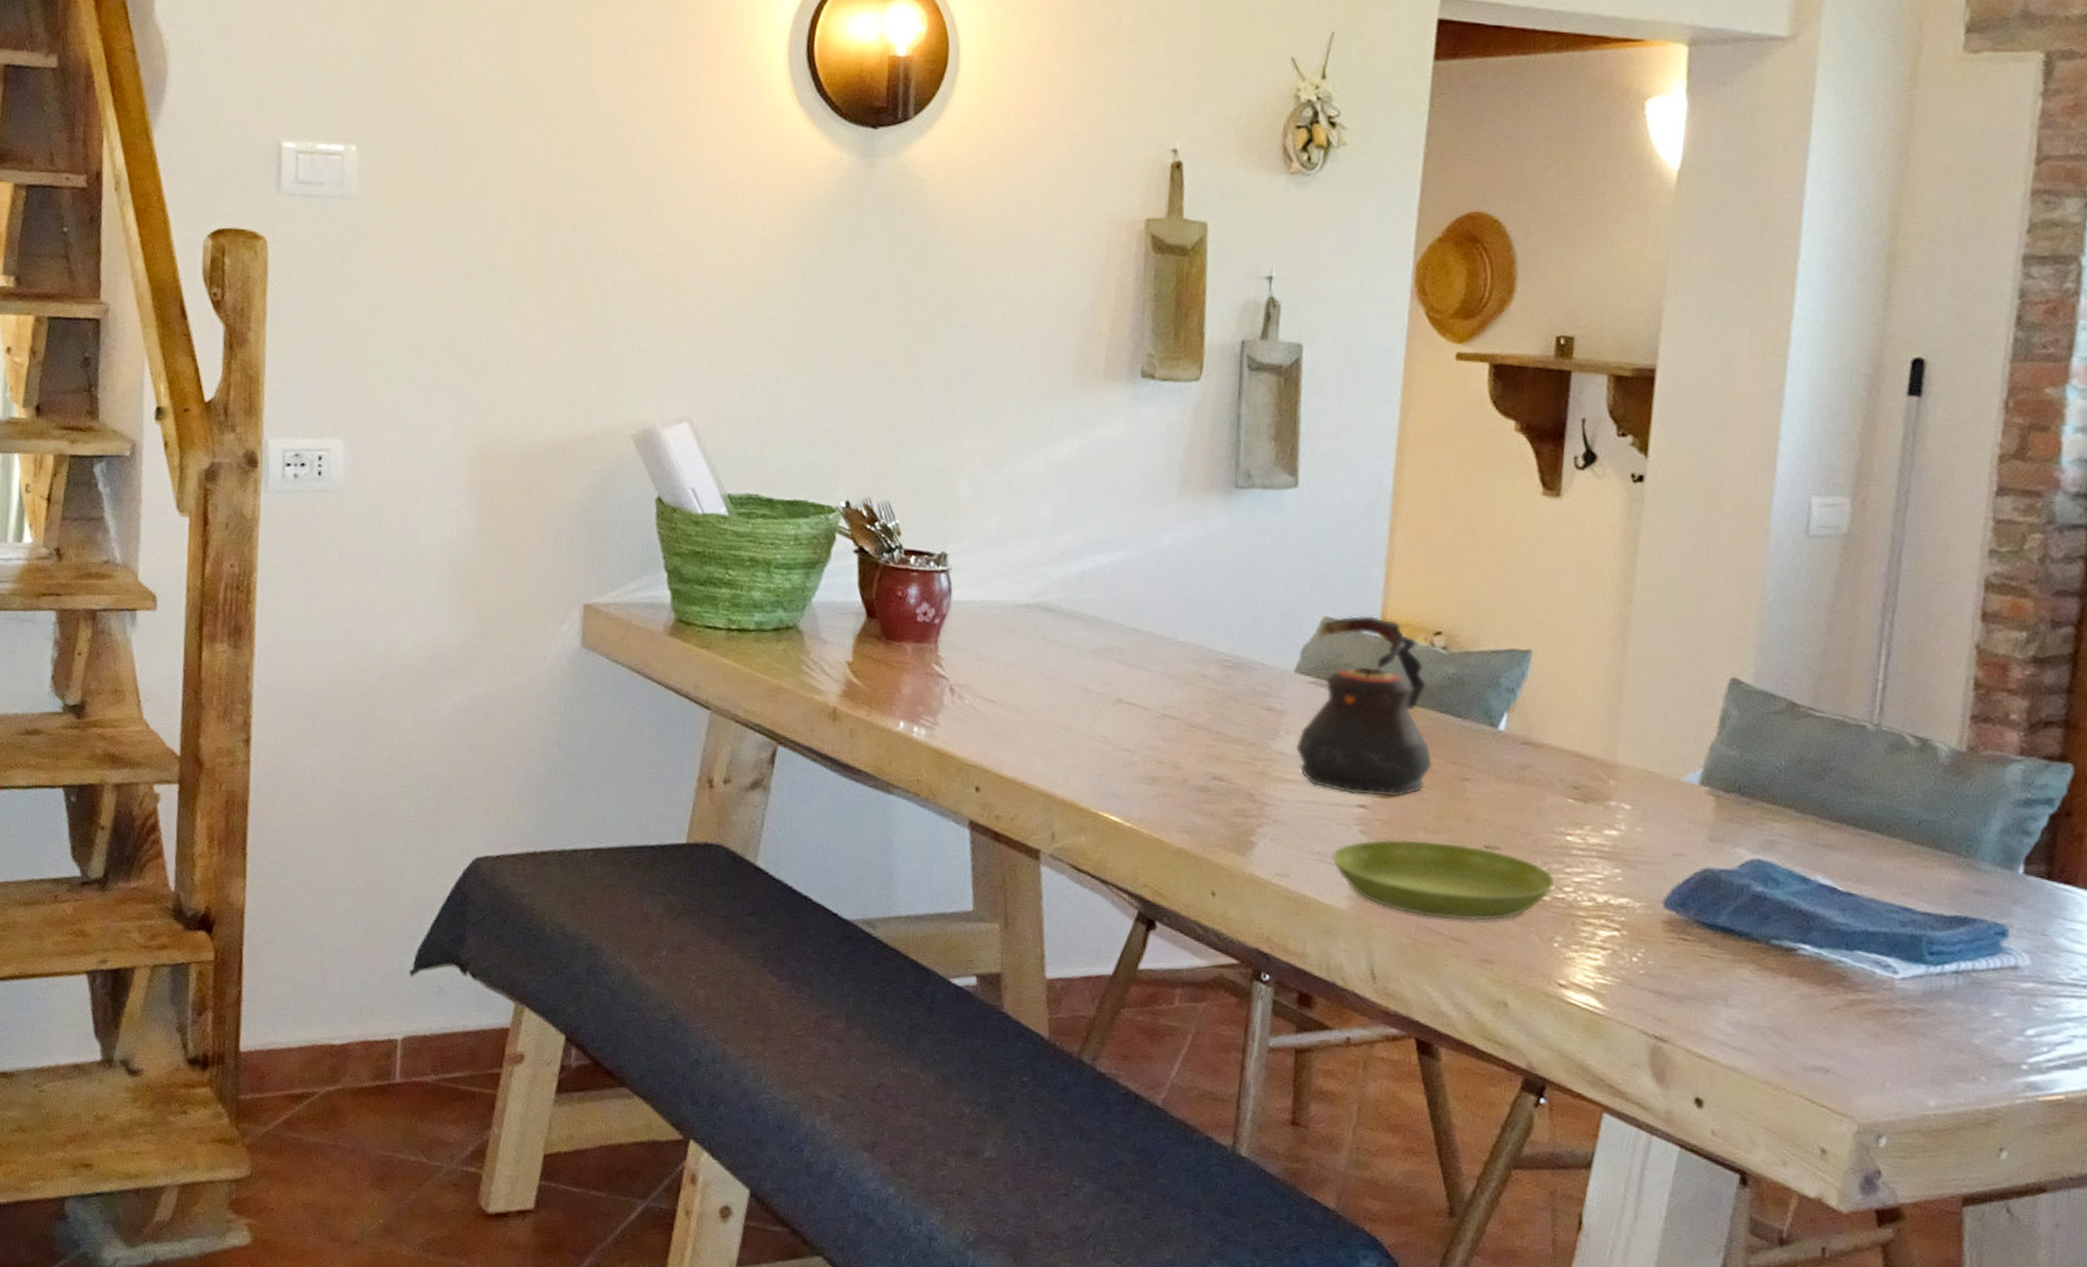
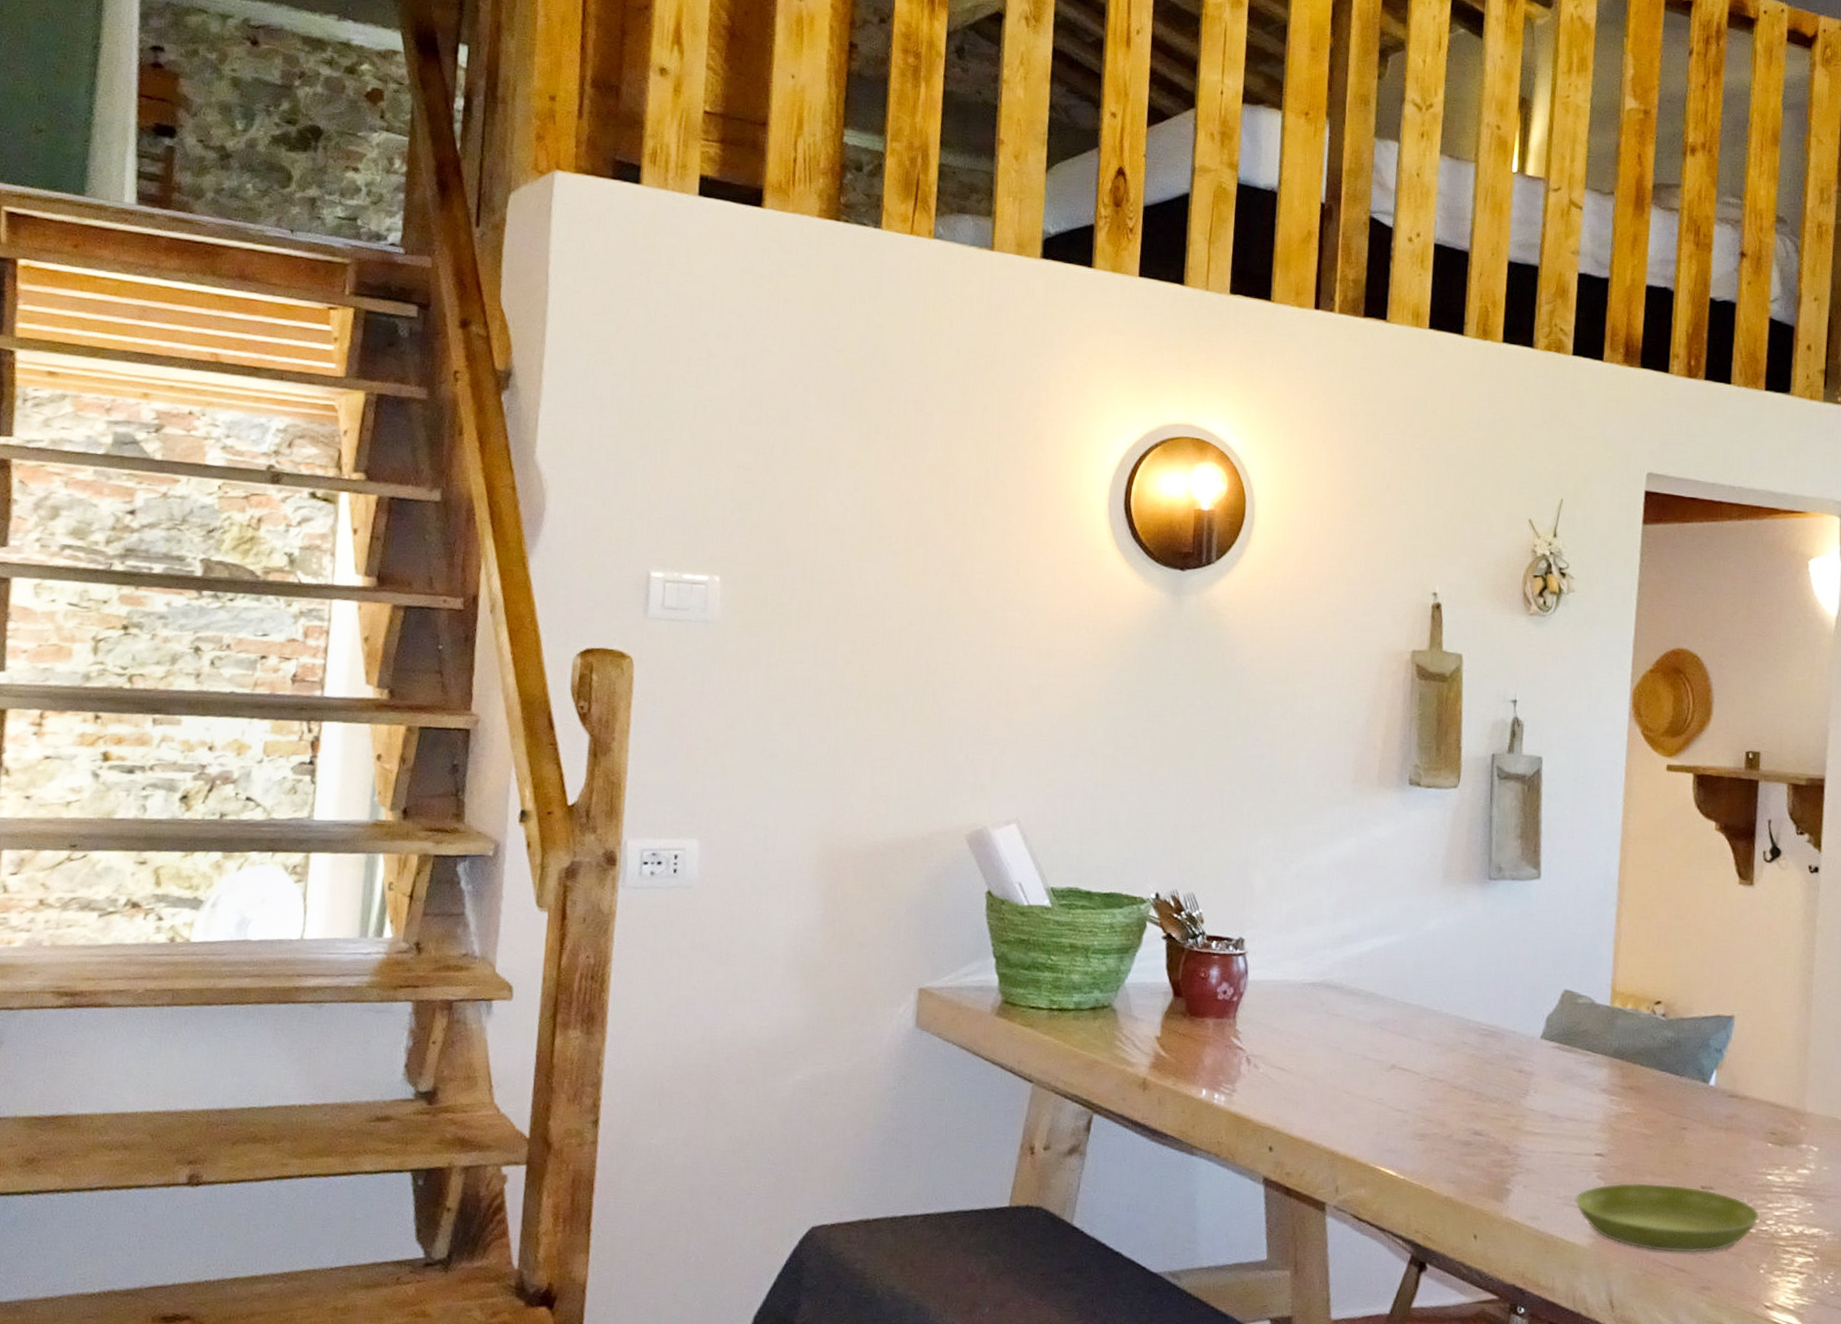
teapot: present [1295,615,1433,798] -> none [1542,988,1657,1146]

